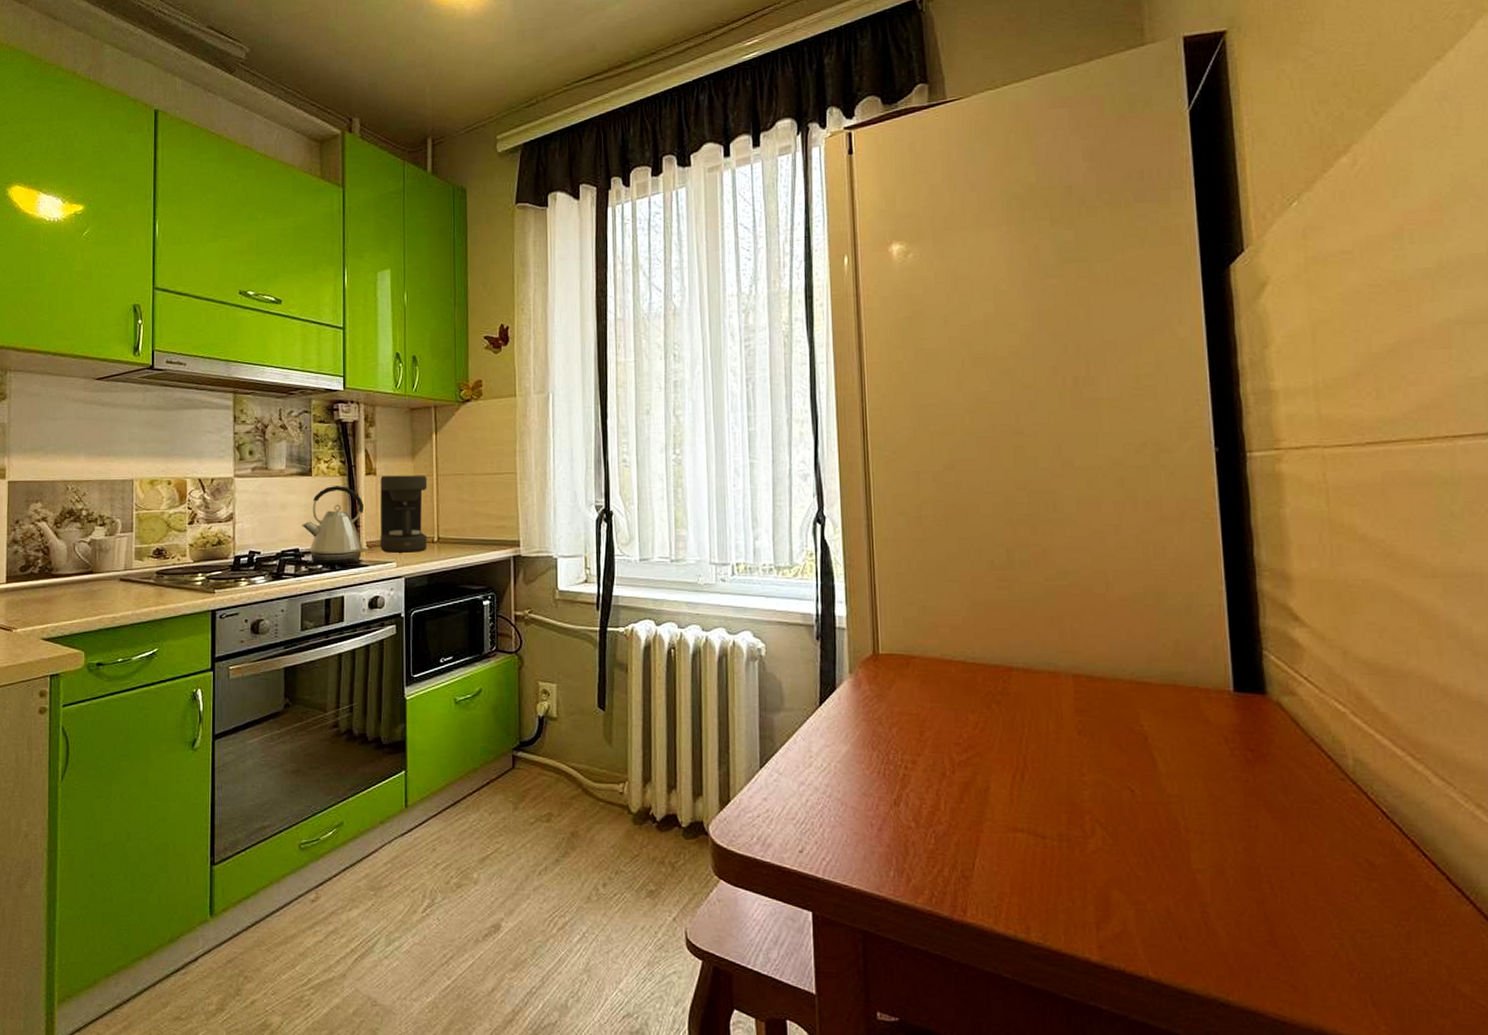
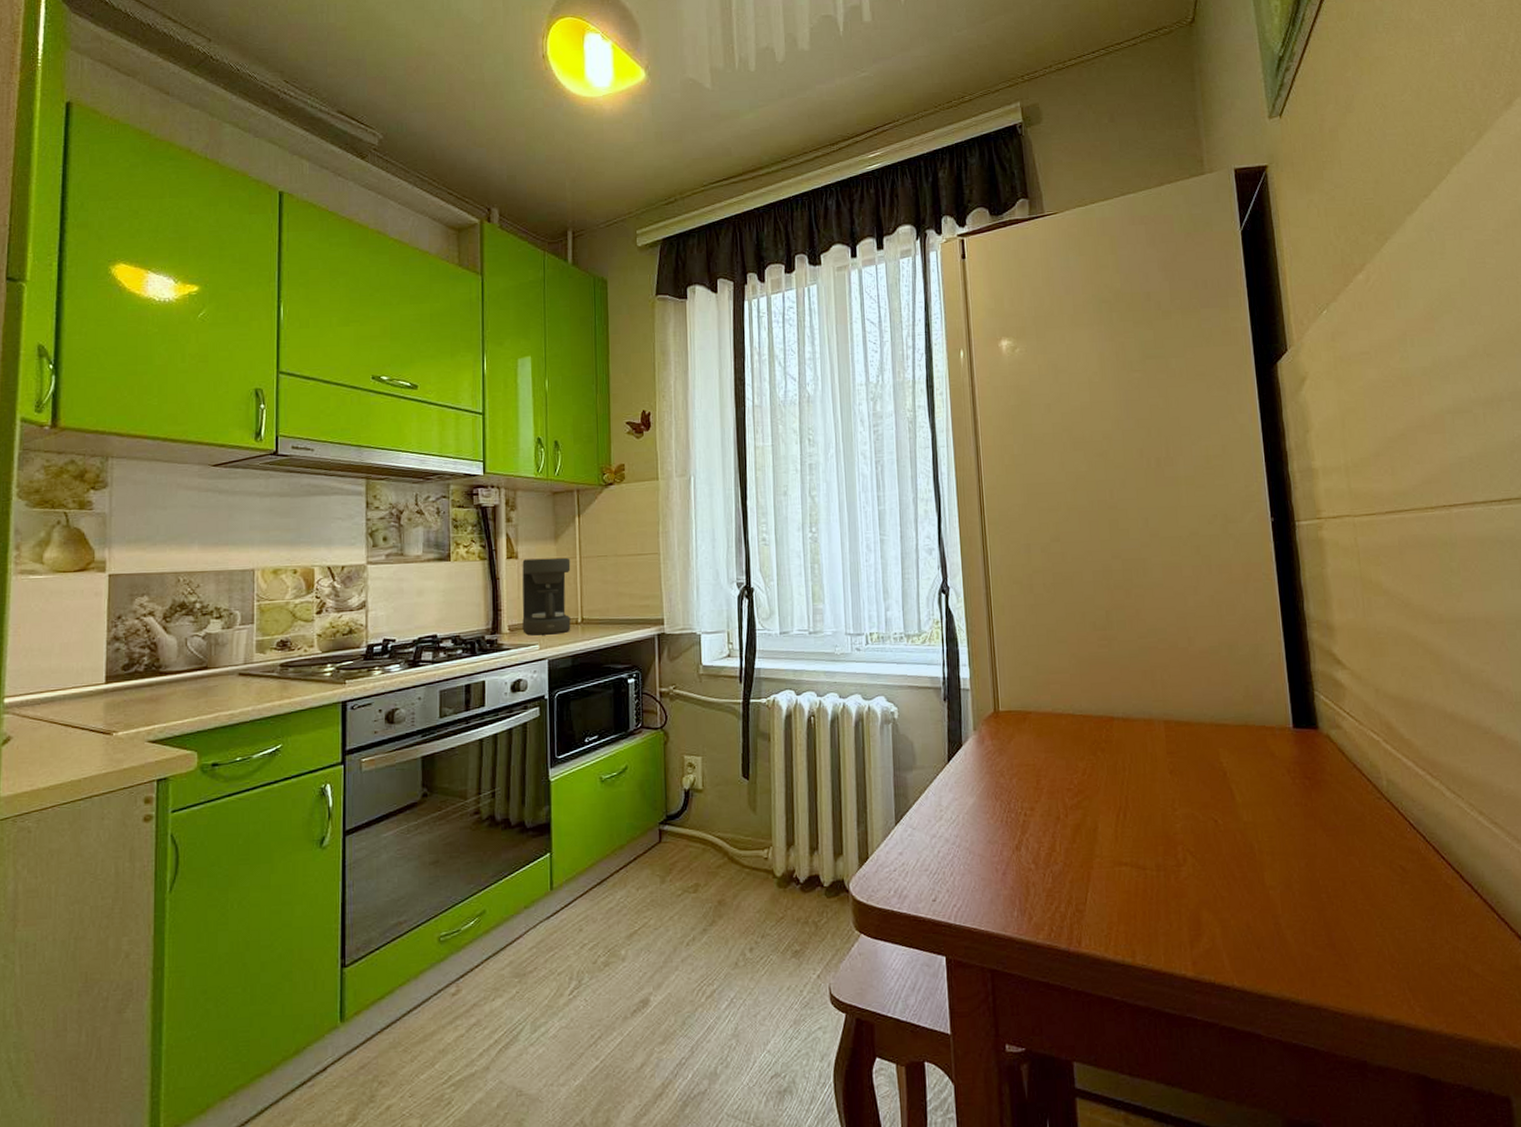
kettle: present [302,486,368,567] -> none [440,570,510,652]

